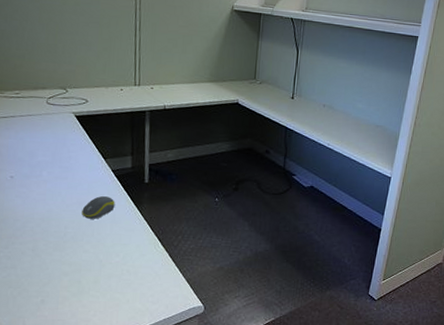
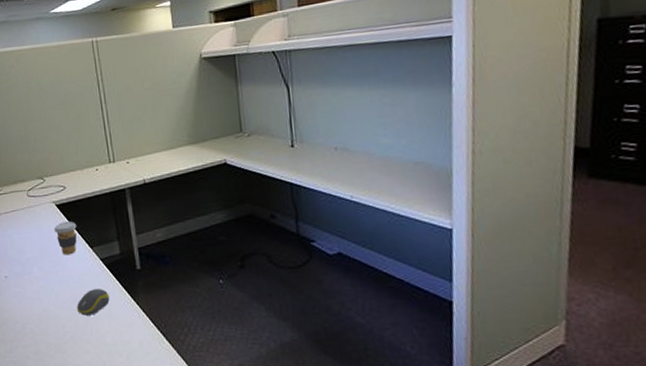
coffee cup: none [69,132,94,164] -> present [54,222,77,255]

